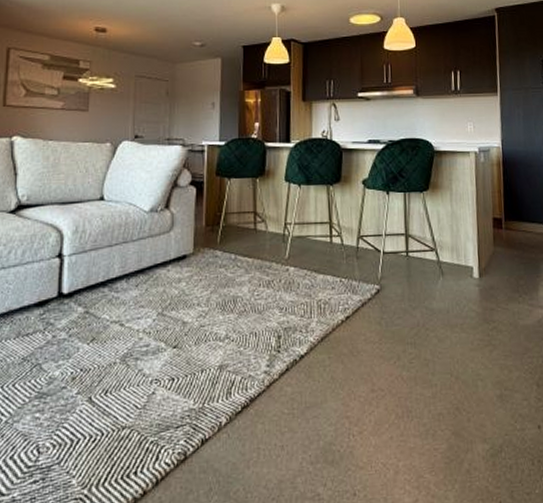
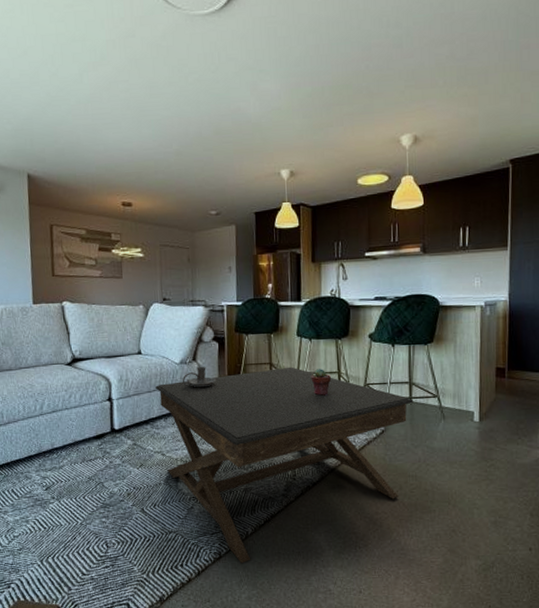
coffee table: none [118,216,411,466] -> present [156,367,414,564]
candle holder: none [152,215,192,241] -> present [183,366,217,388]
potted succulent: none [299,218,323,250] -> present [311,369,332,396]

